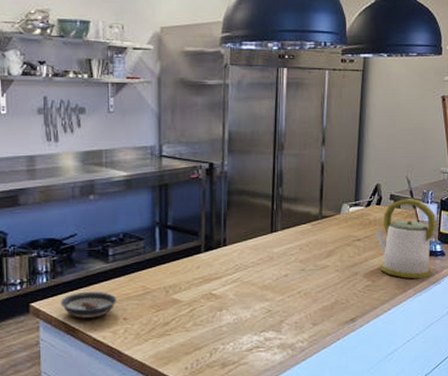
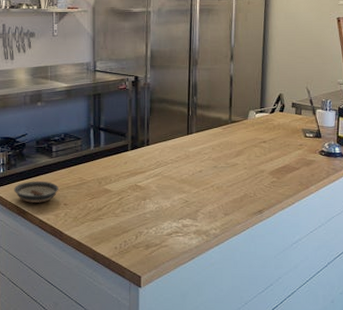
kettle: present [375,198,437,279] -> none [279,106,335,177]

